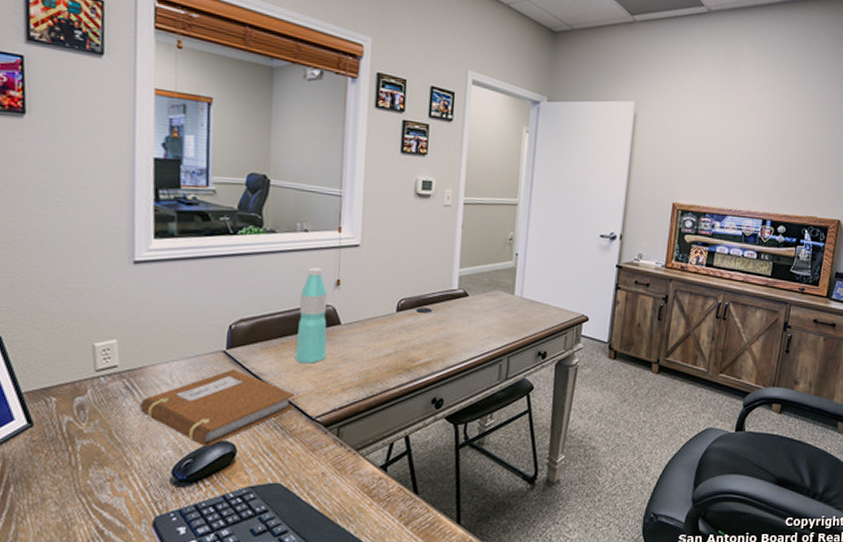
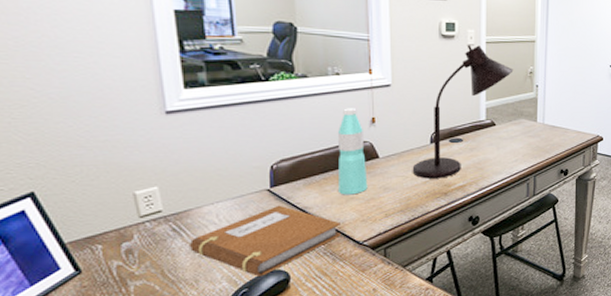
desk lamp: none [374,206,492,352] -> present [412,45,514,179]

